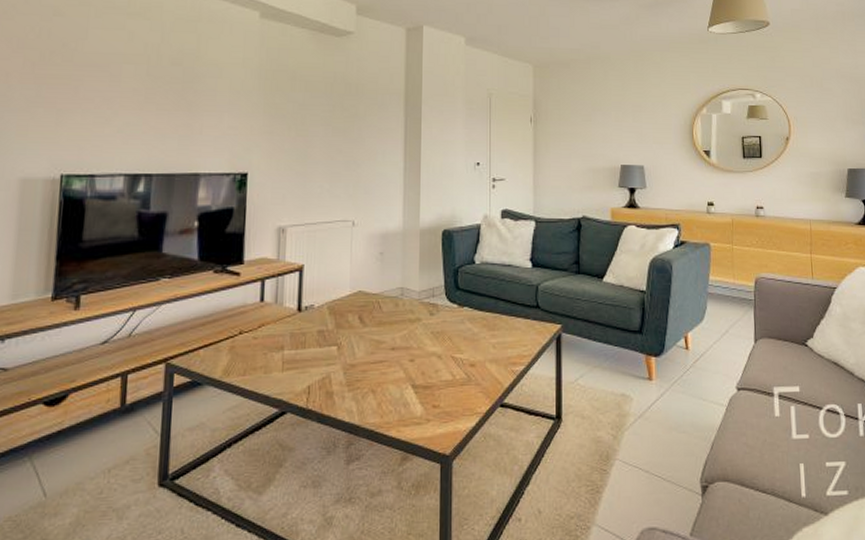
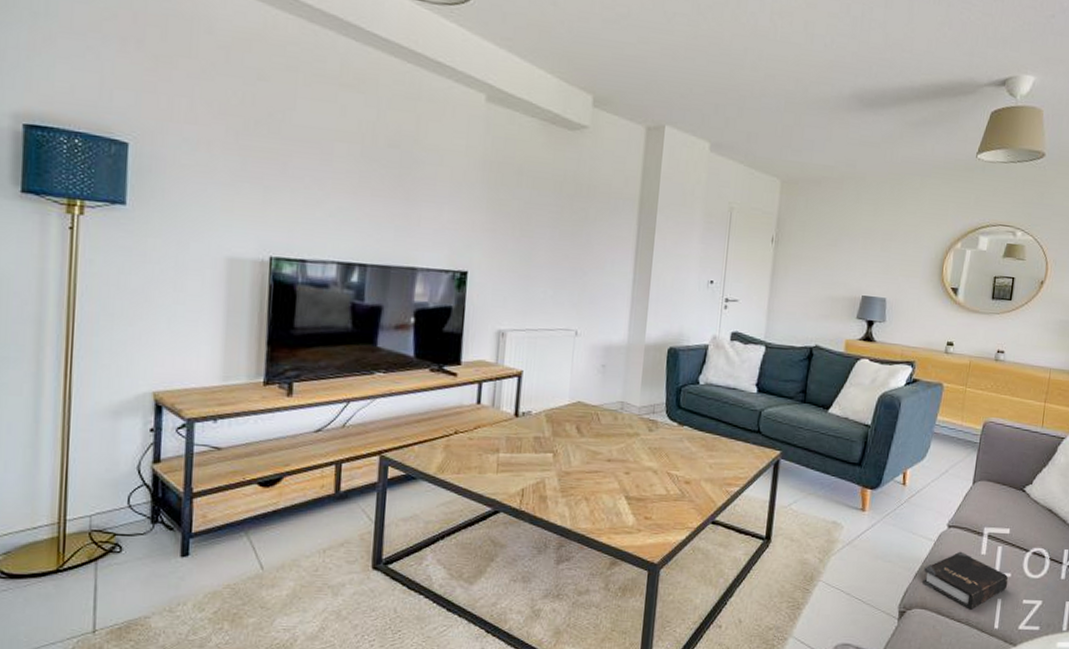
hardback book: none [720,415,808,478] -> present [922,551,1009,610]

